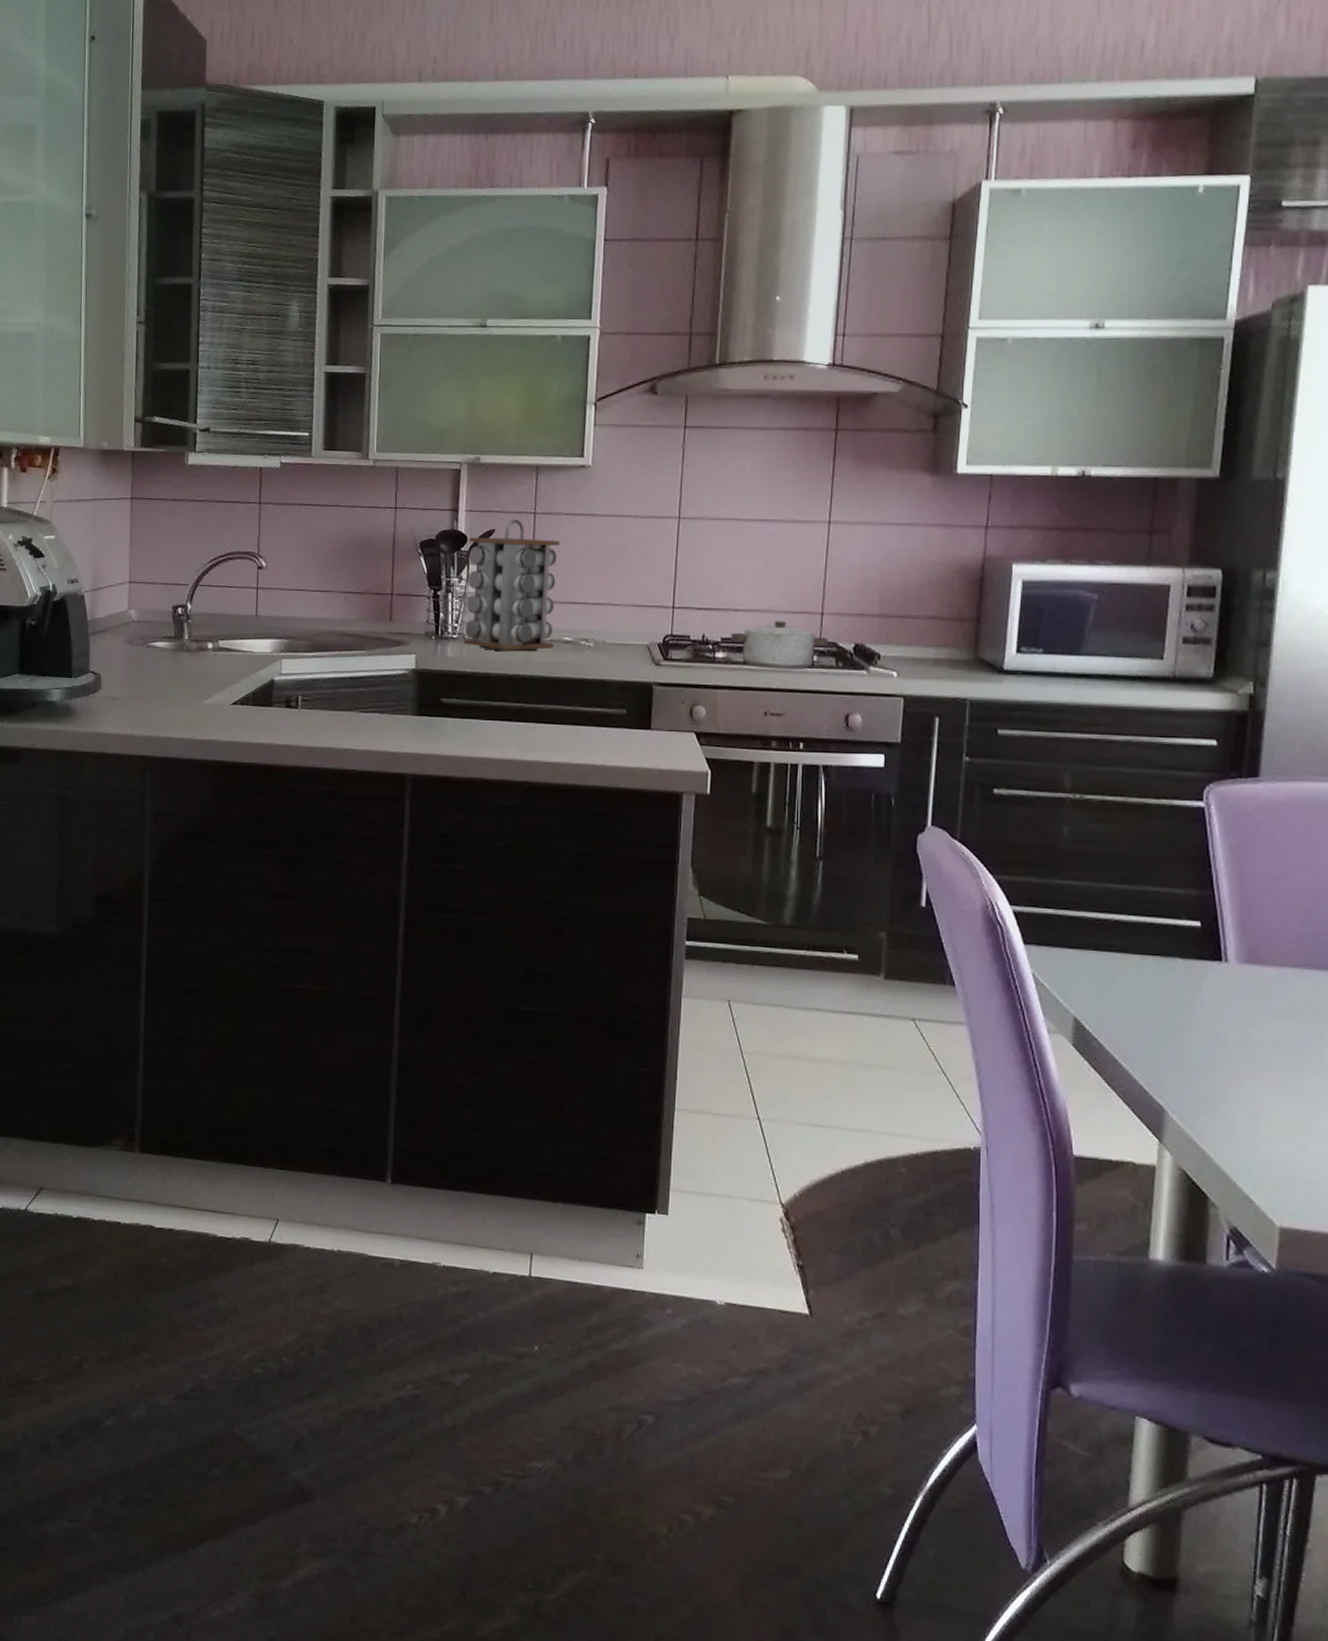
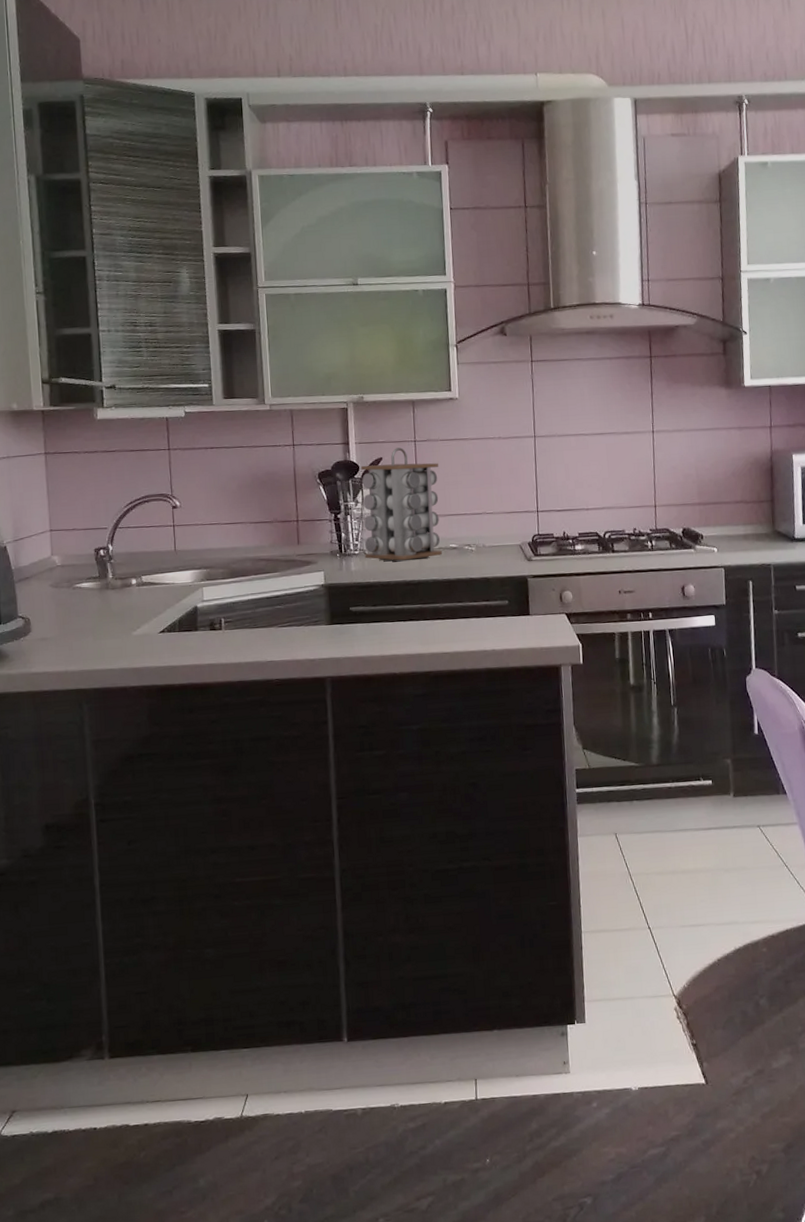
cooking pot: present [731,621,829,670] -> none [586,515,663,555]

